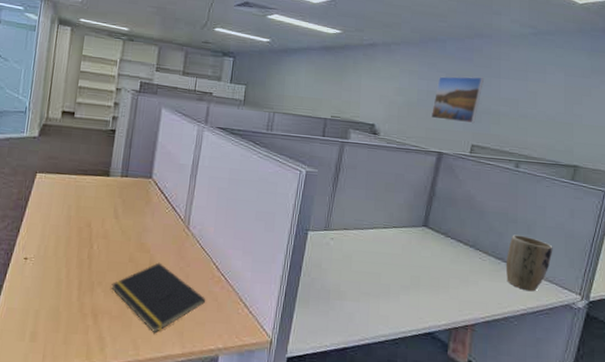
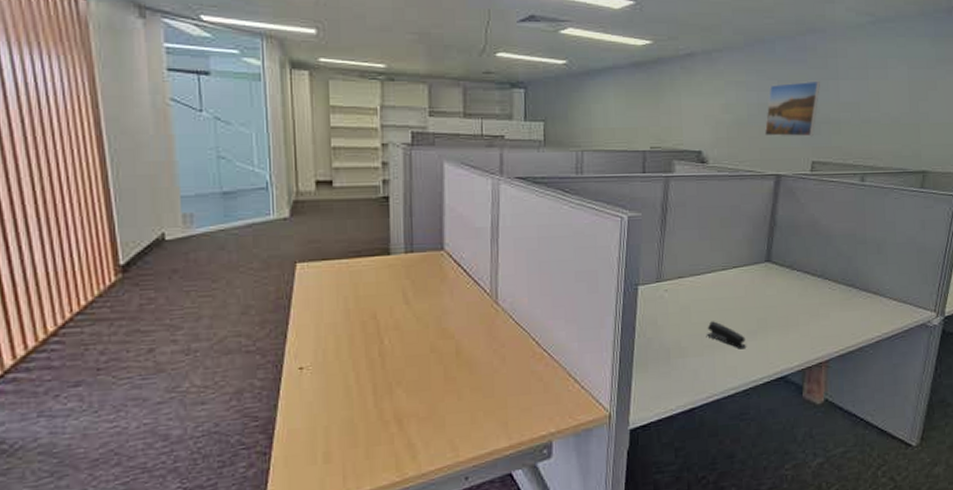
notepad: present [111,262,206,334] -> none [413,347,530,429]
stapler: none [364,272,400,301] -> present [707,321,747,349]
plant pot: present [505,234,553,292] -> none [857,256,905,316]

